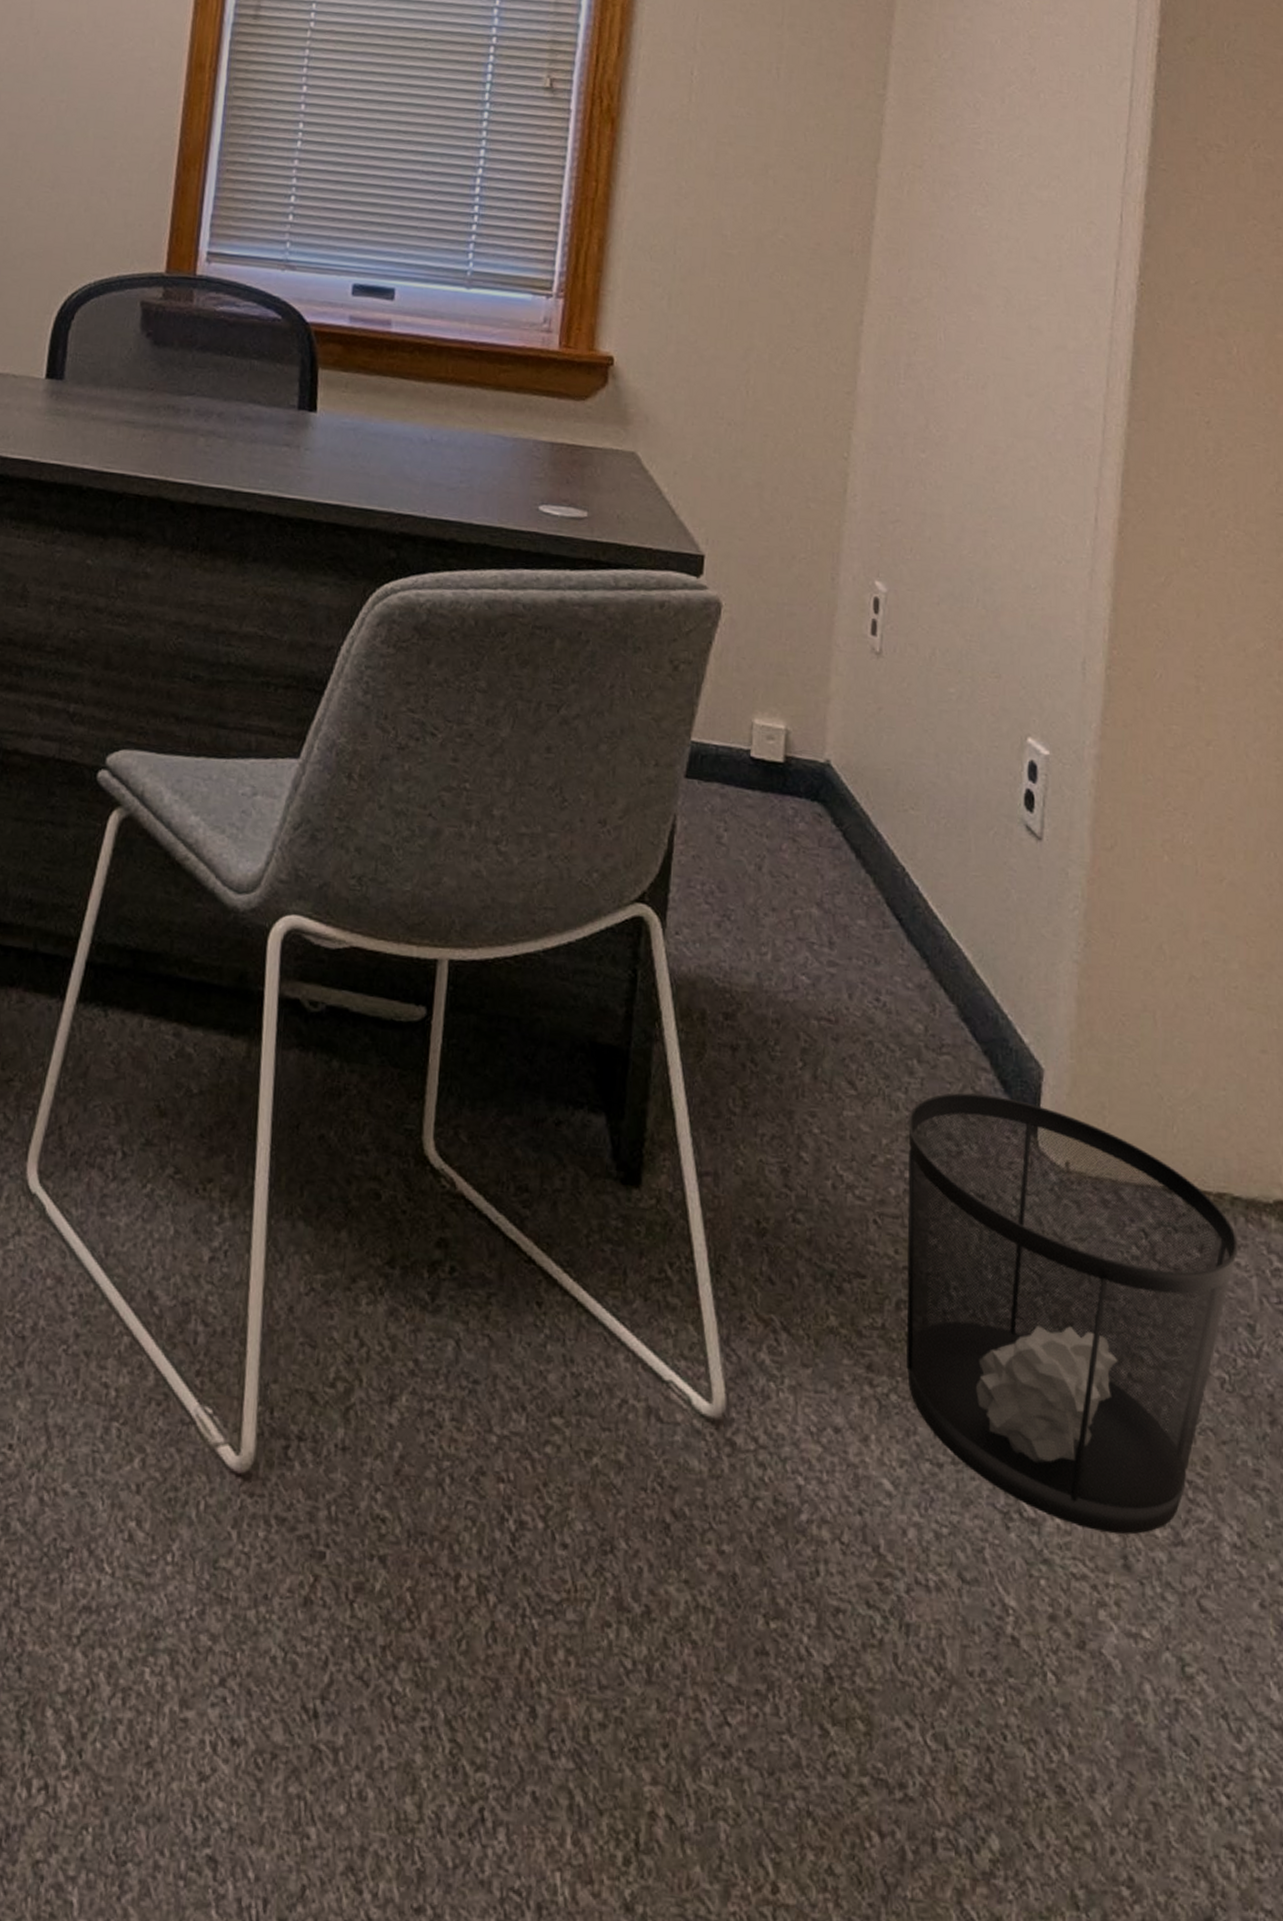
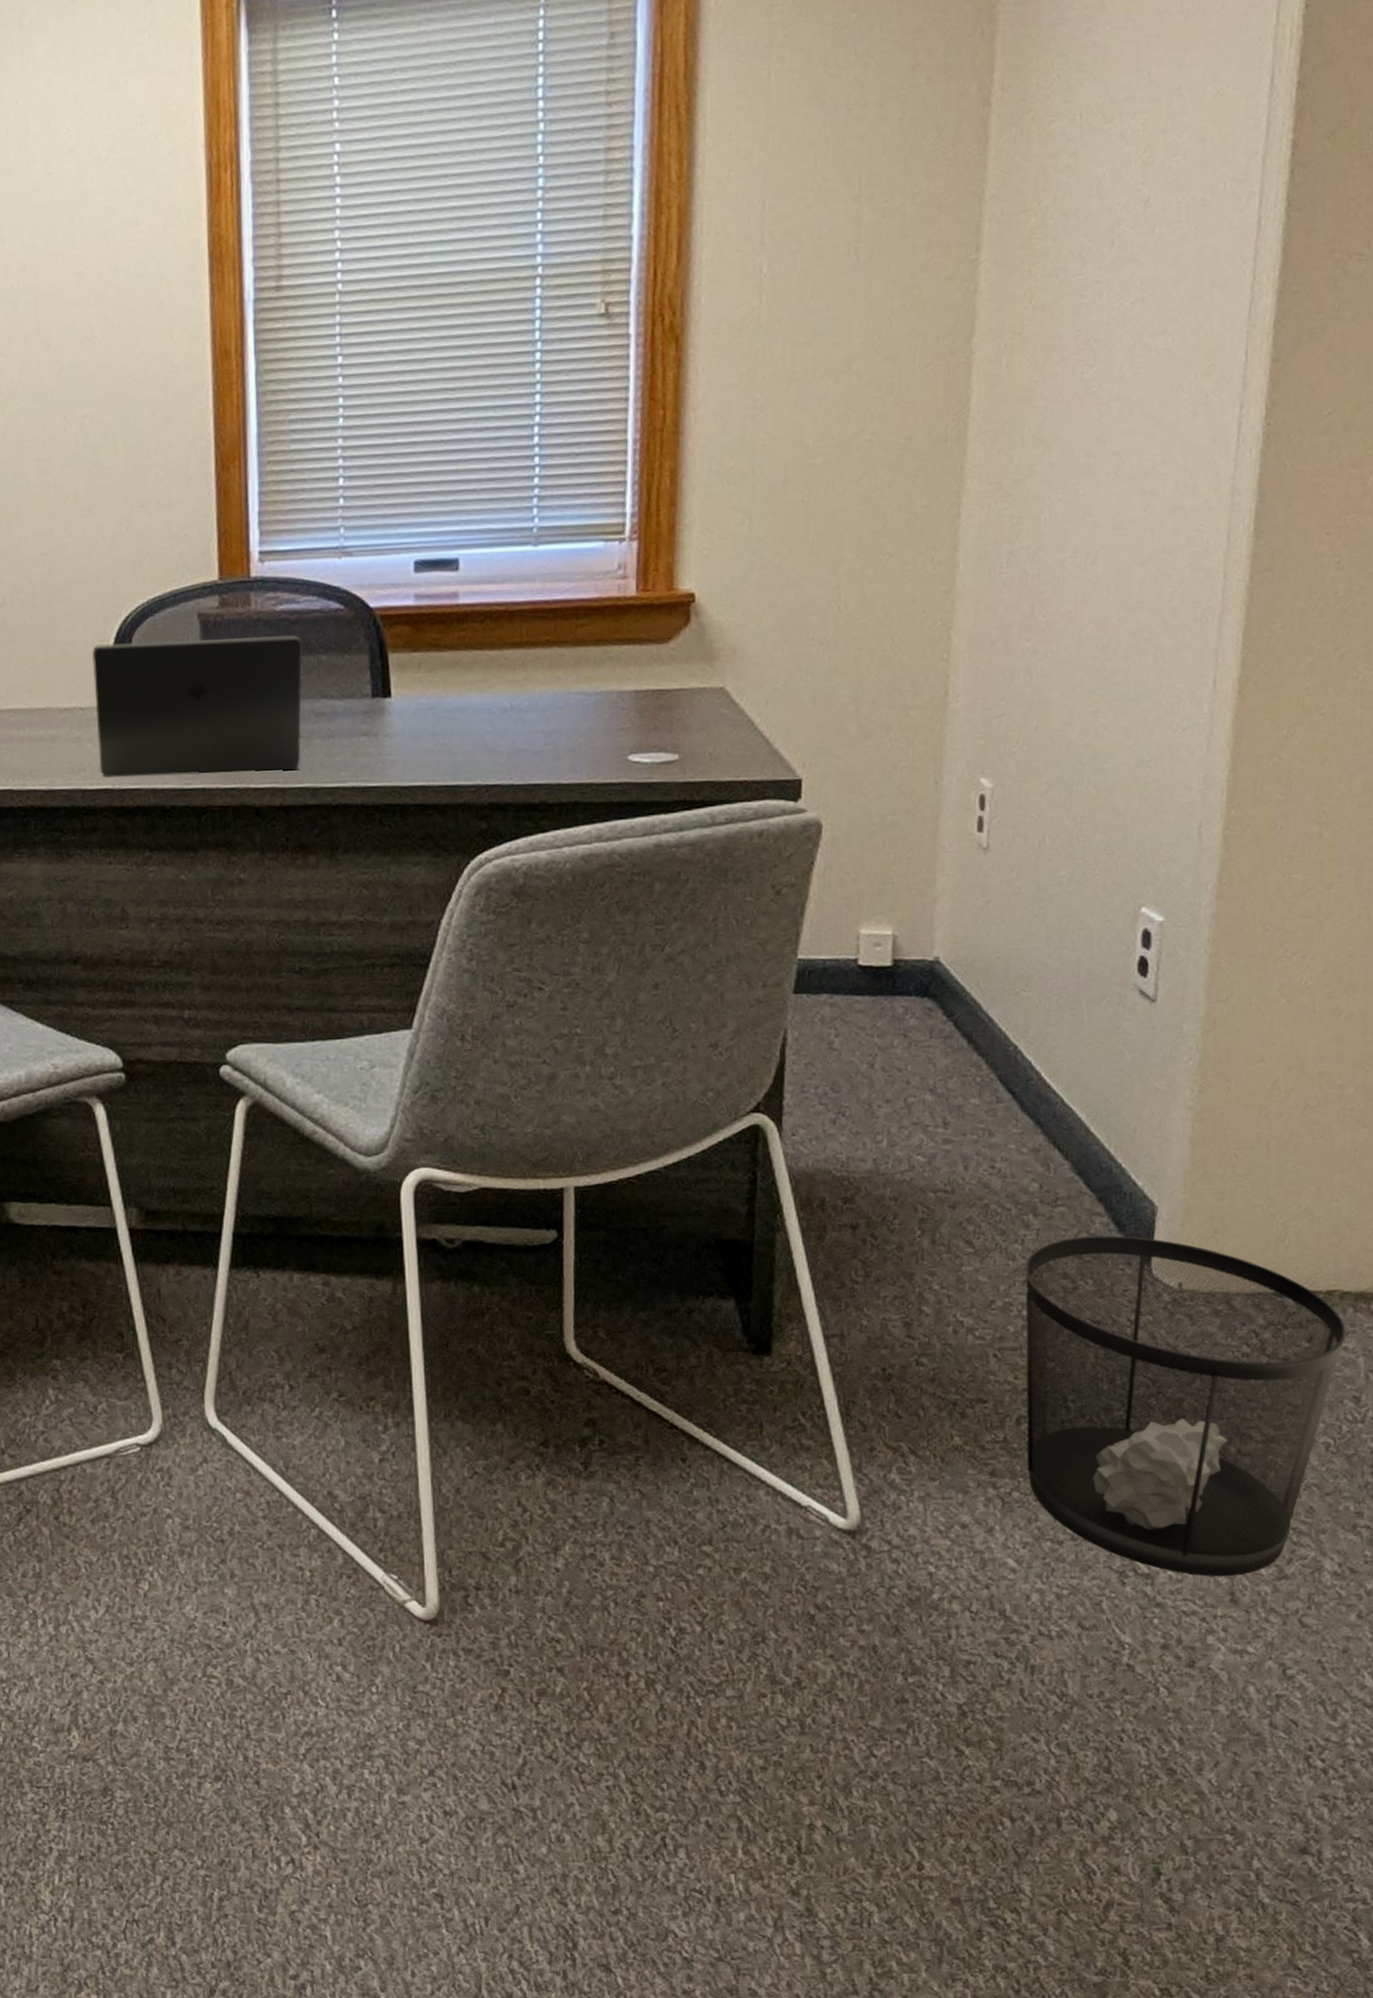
laptop: none [23,316,237,470] -> present [91,635,303,778]

